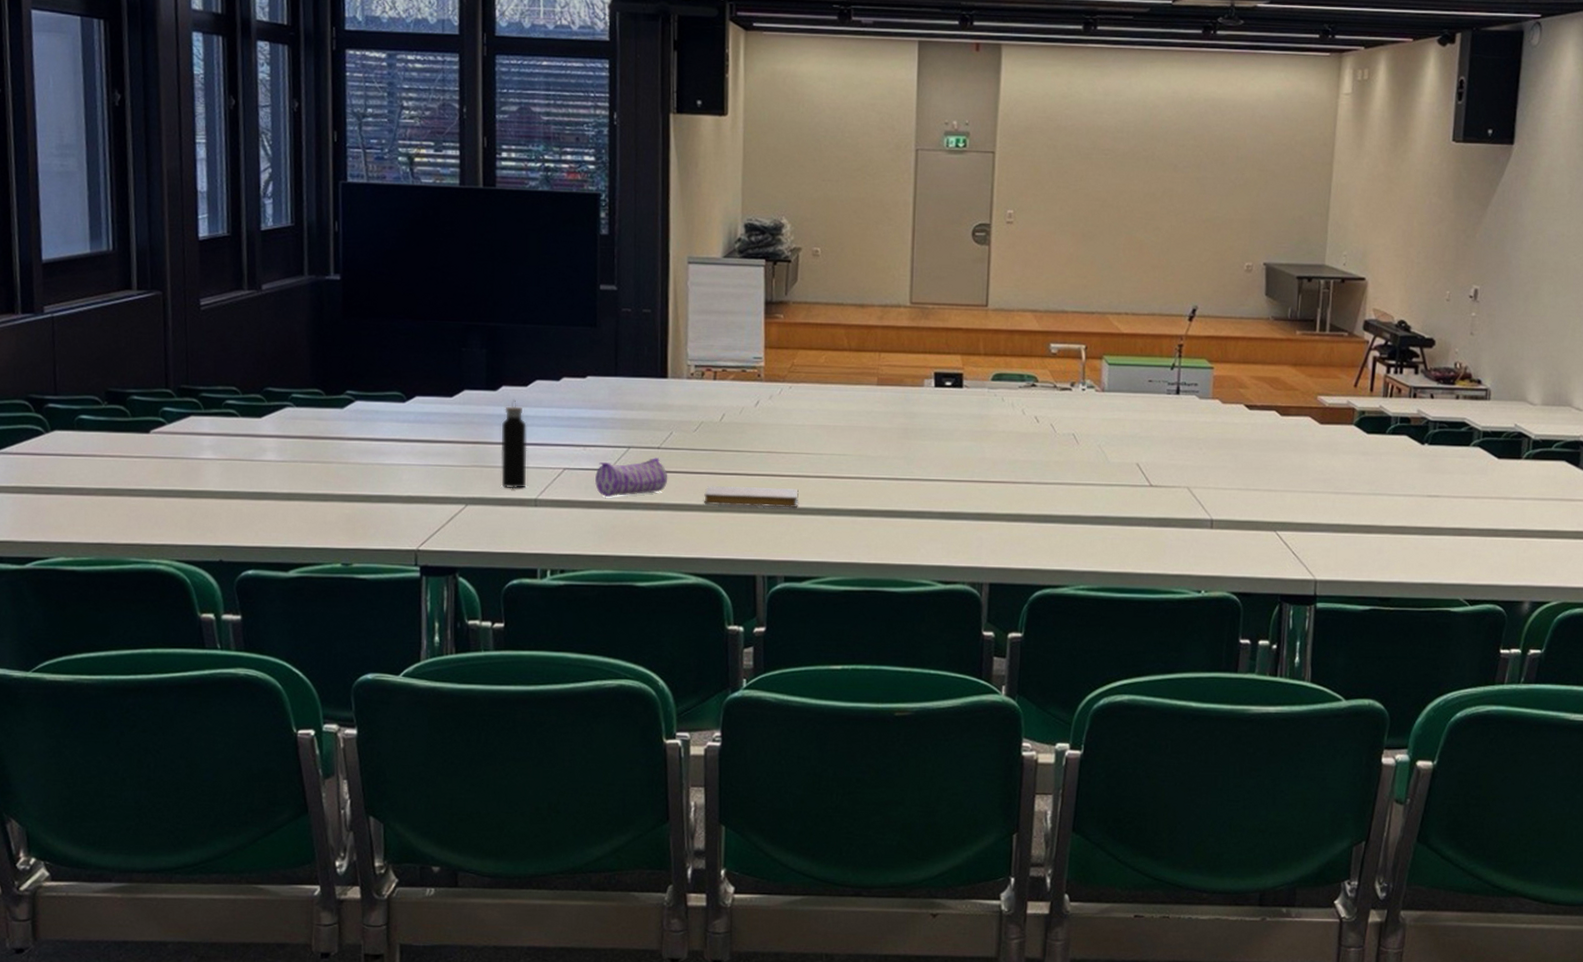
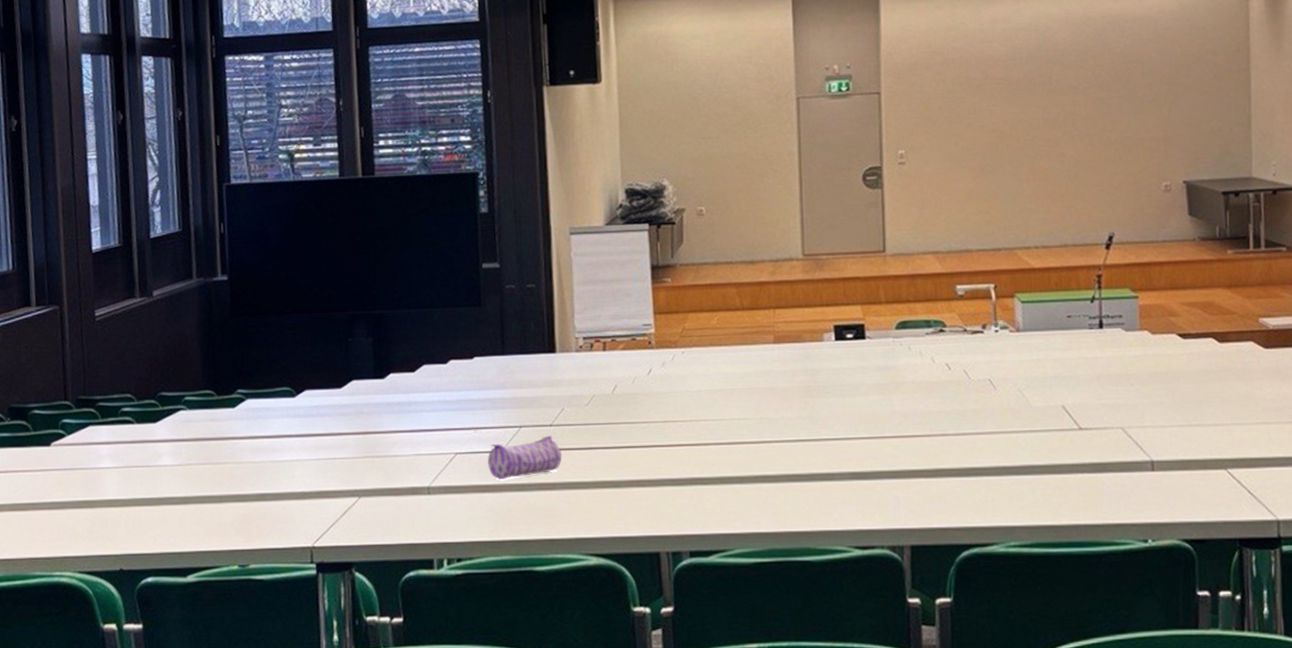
water bottle: present [501,398,527,489] -> none [391,385,418,478]
notebook: present [704,485,799,508] -> none [600,457,699,481]

